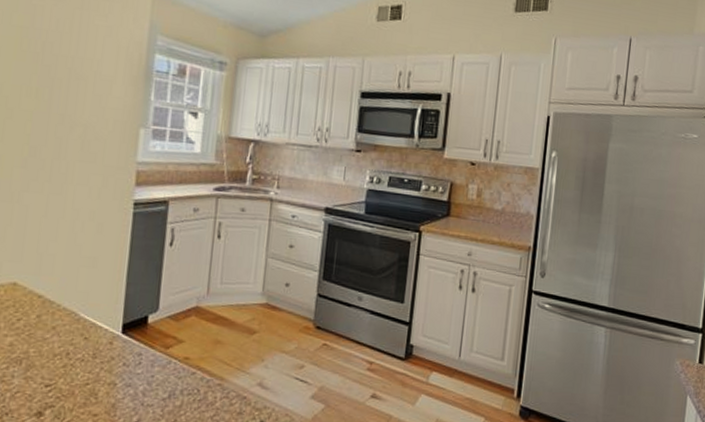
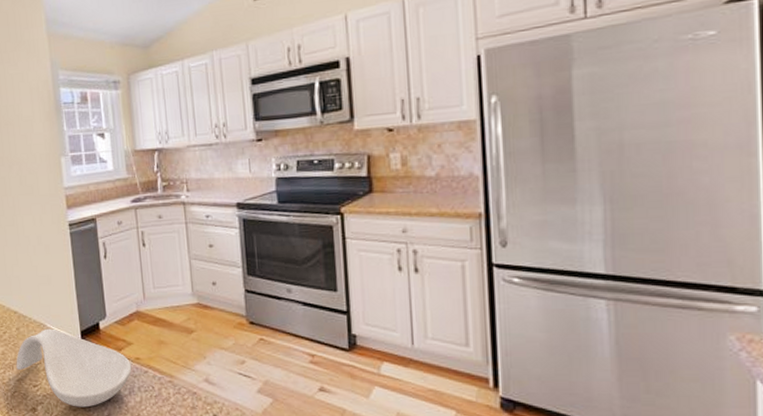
spoon rest: none [26,318,178,412] -> present [16,328,132,408]

